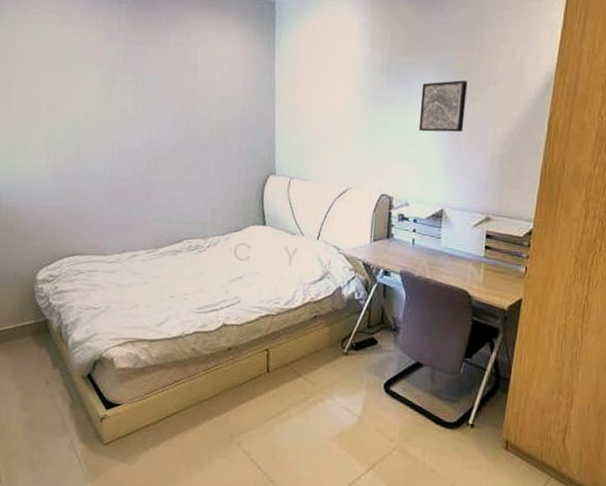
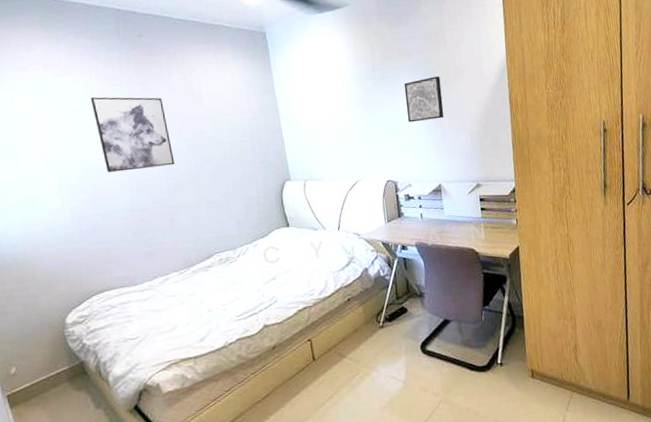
wall art: none [86,52,160,137] -> present [90,97,175,173]

